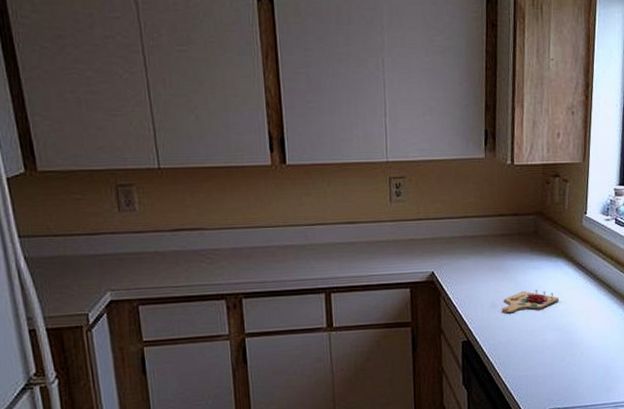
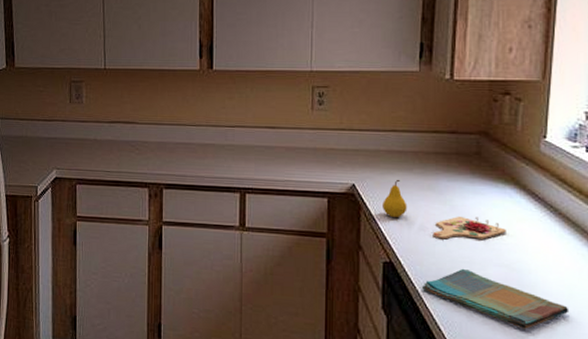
fruit: none [459,263,480,299] -> present [383,179,407,217]
dish towel: none [494,337,605,381] -> present [421,268,570,329]

